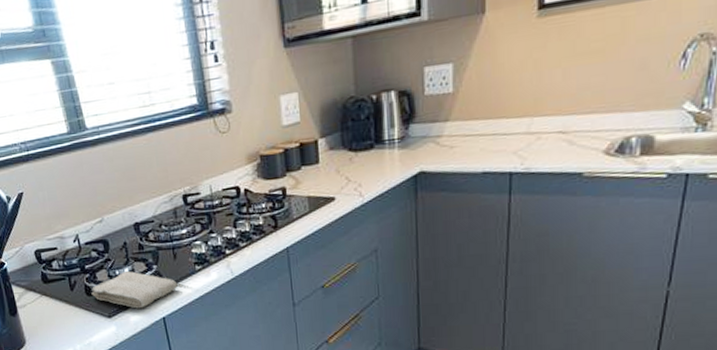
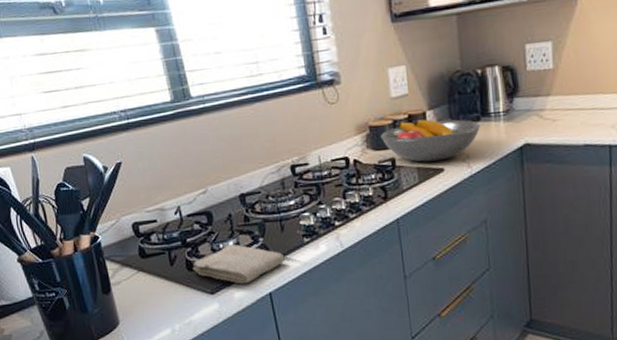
fruit bowl: none [271,147,374,191] -> present [380,119,481,162]

